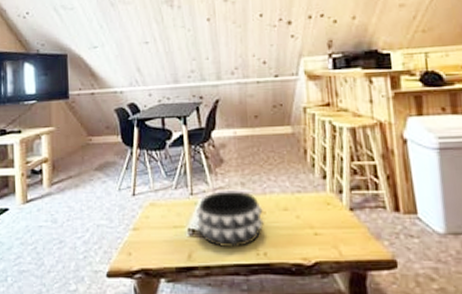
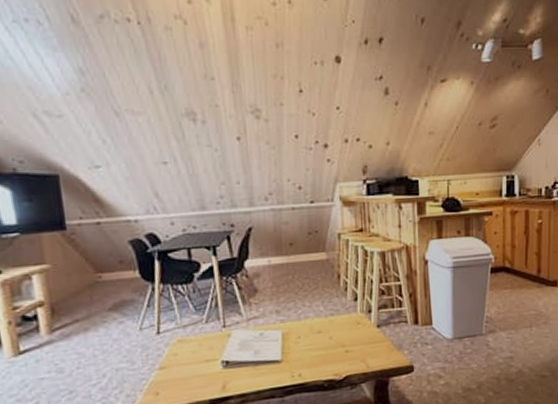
decorative bowl: present [196,191,264,247] -> none [230,319,299,374]

